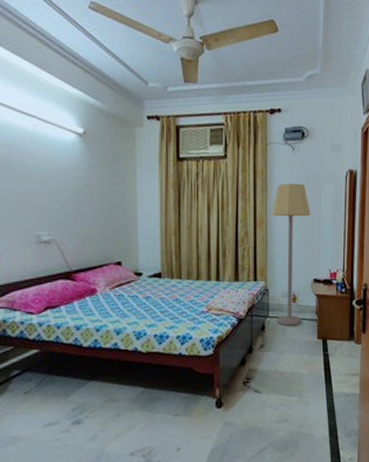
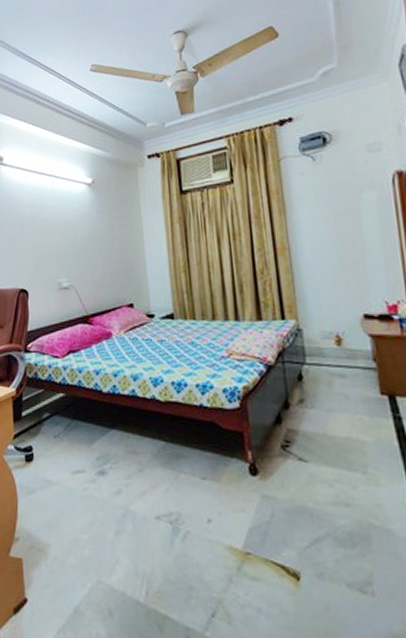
lamp: present [272,183,310,326] -> none [294,197,354,376]

